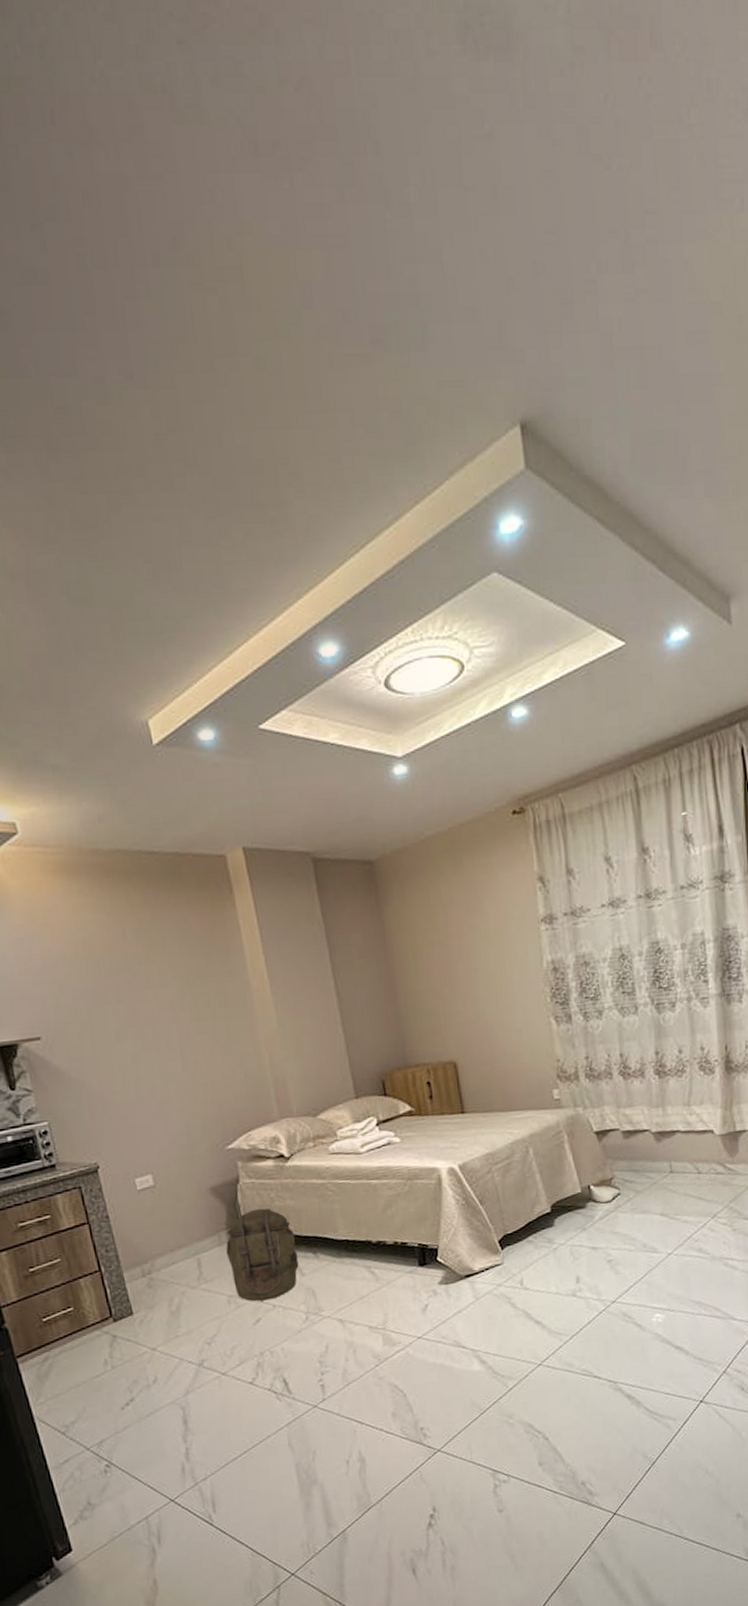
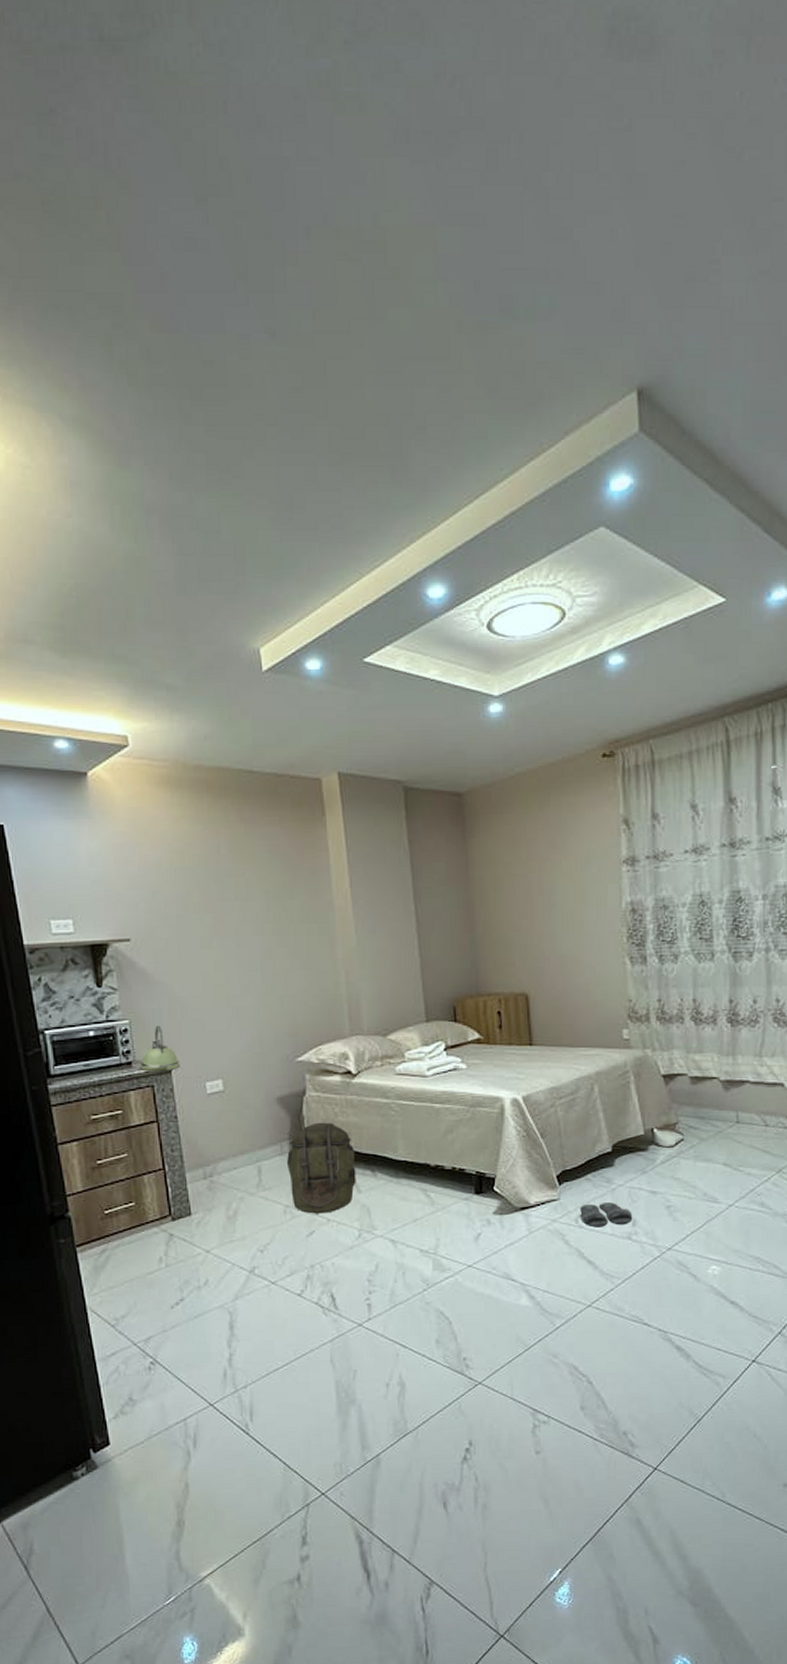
kettle: none [64,1124,106,1174] -> present [140,1025,180,1073]
slippers: none [523,1262,575,1288] -> present [579,1203,632,1228]

